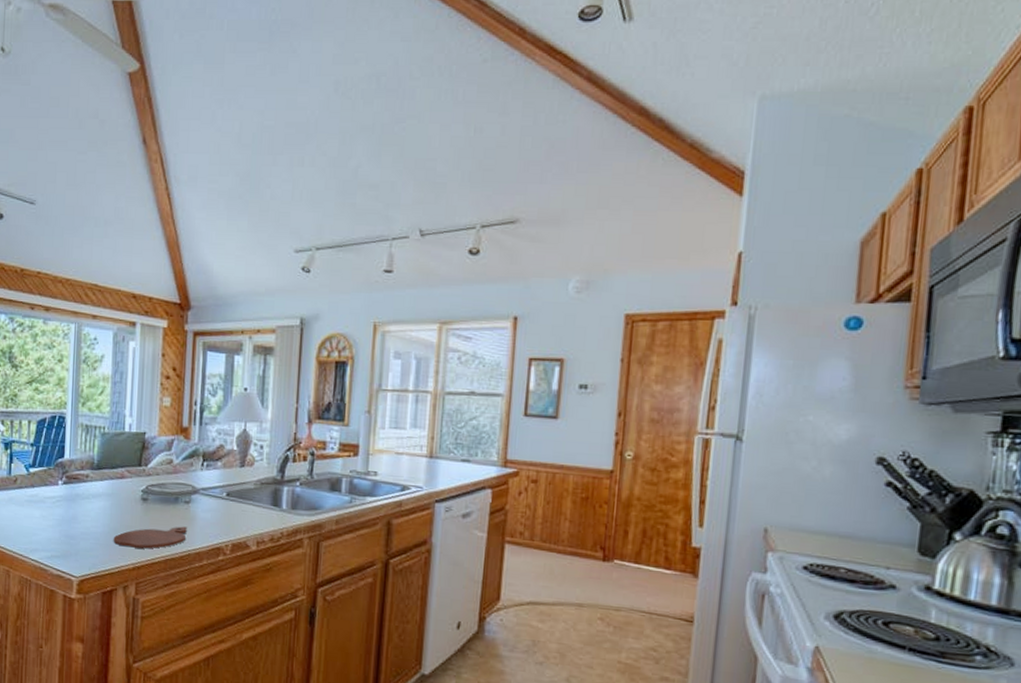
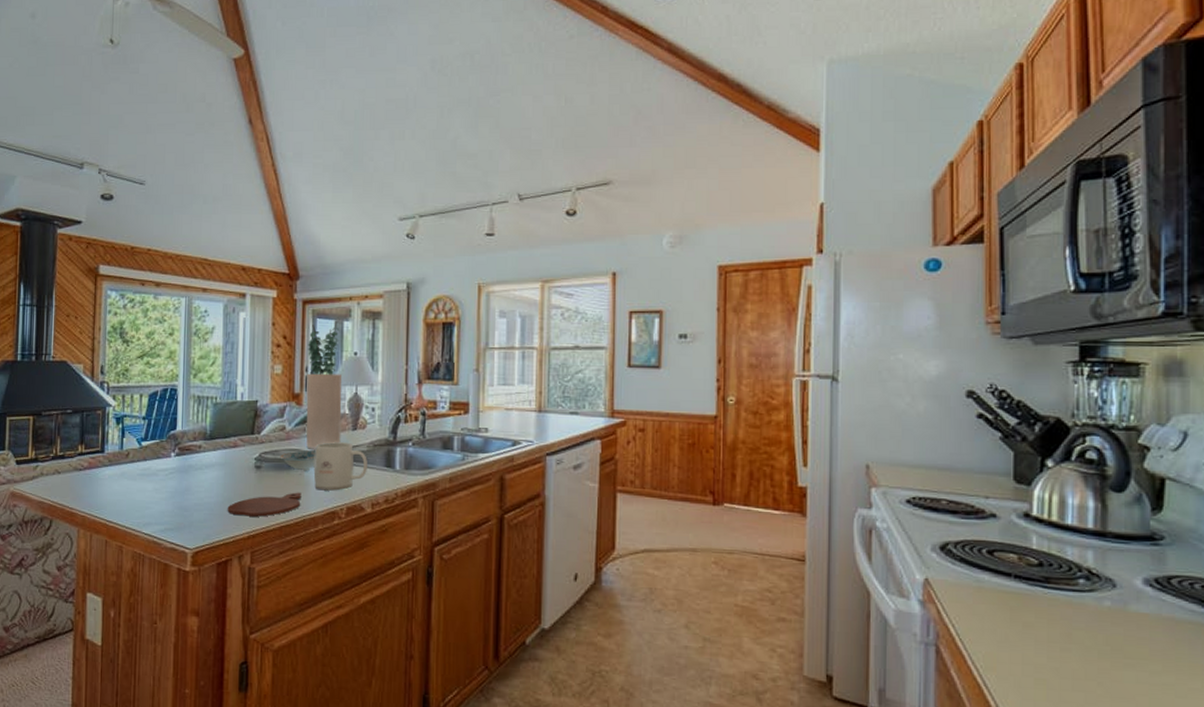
ceramic bowl: none [166,484,203,506] -> present [280,449,316,471]
vase: none [193,355,232,486] -> present [306,321,343,451]
mug: none [199,477,254,527] -> present [313,442,367,491]

